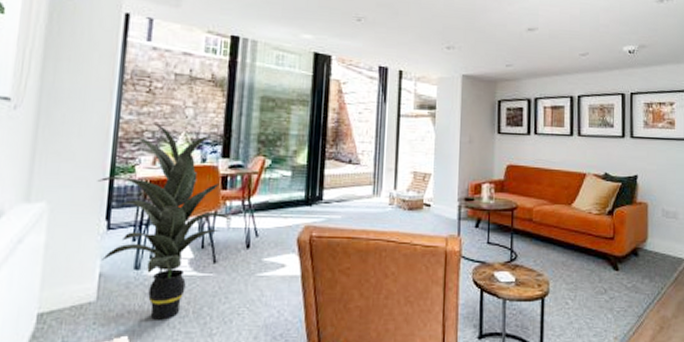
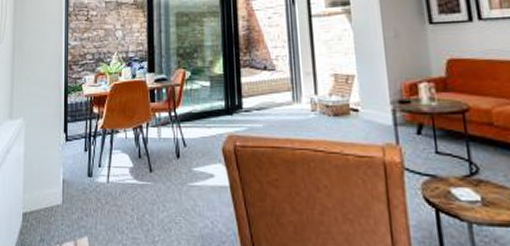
indoor plant: present [97,122,231,320] -> none [56,46,161,225]

